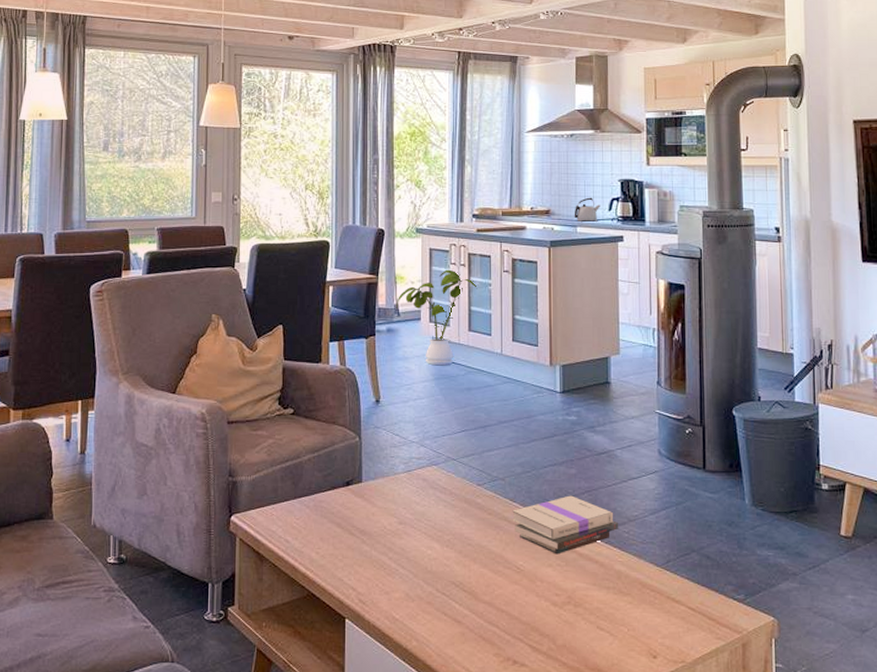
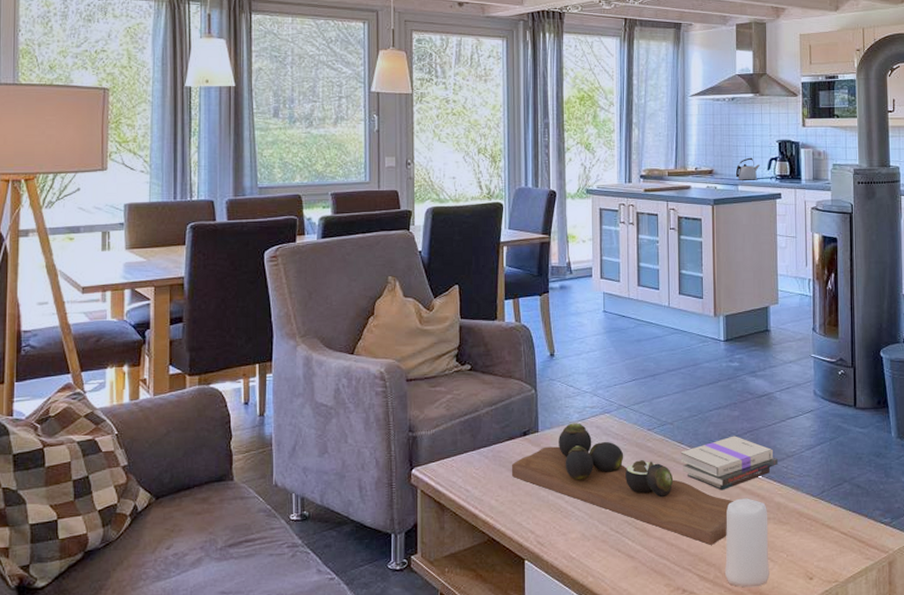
decorative tray: none [333,474,569,613] -> present [511,423,733,545]
house plant: present [397,269,479,366] -> none [569,228,647,320]
candle: none [559,564,609,663] -> present [724,498,770,588]

